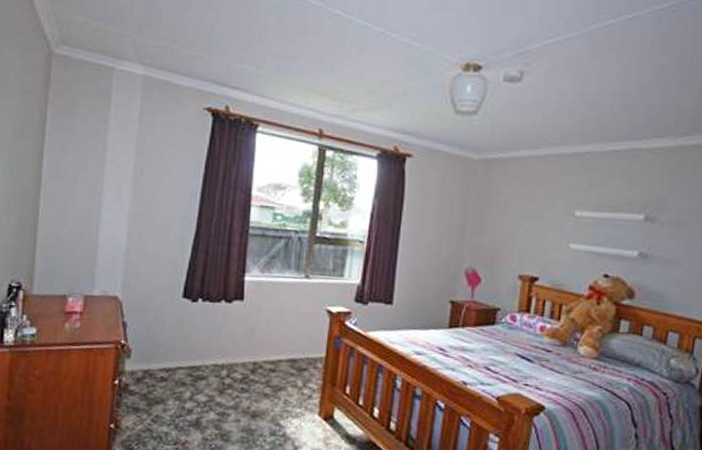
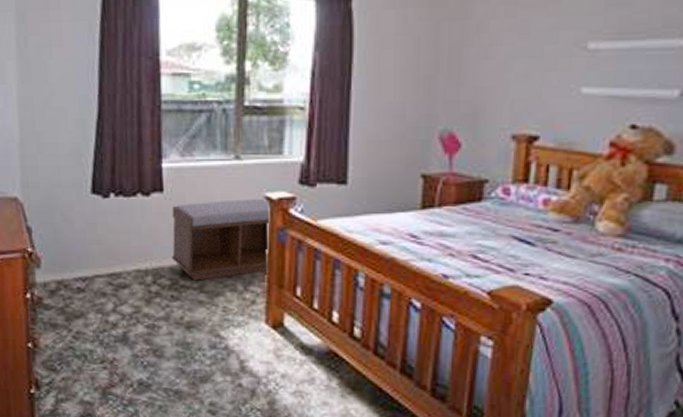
bench: none [244,310,330,377] -> present [171,198,270,281]

